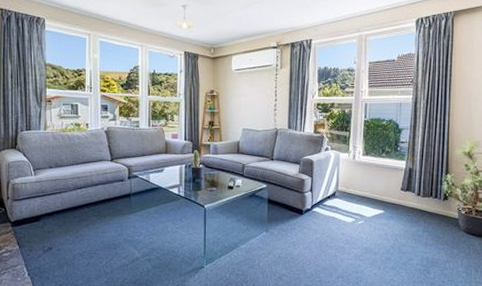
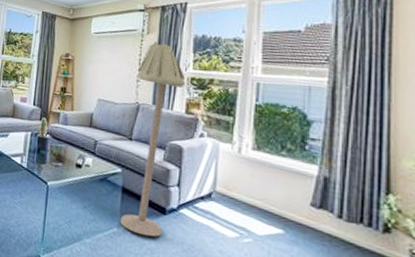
floor lamp: none [268,75,313,234] -> present [120,42,186,237]

